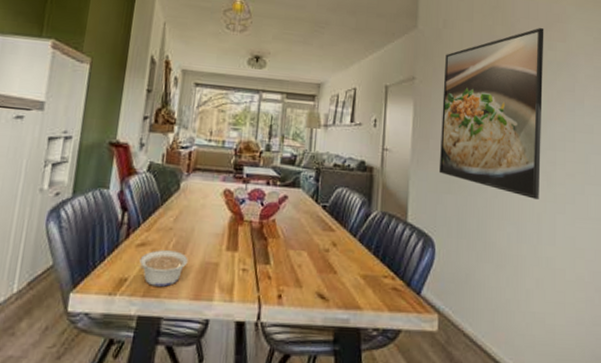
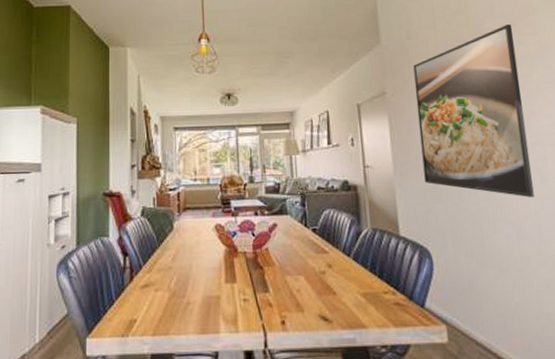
legume: present [137,250,188,287] -> none [144,288,191,324]

